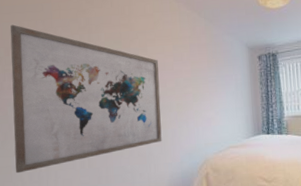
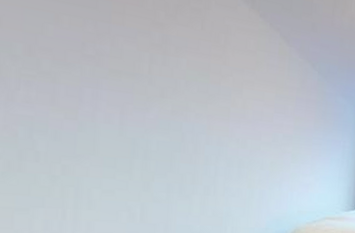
wall art: present [10,24,162,174] -> none [20,14,255,219]

